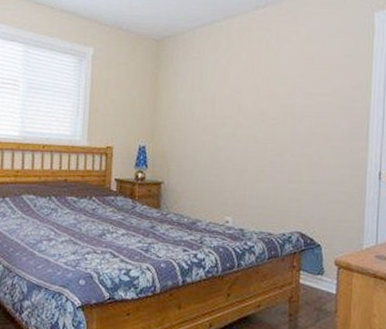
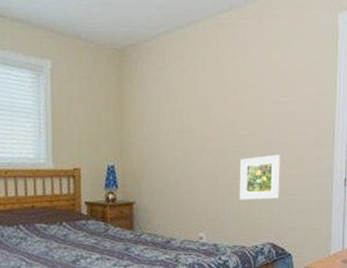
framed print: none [267,144,312,188] -> present [239,154,280,200]

